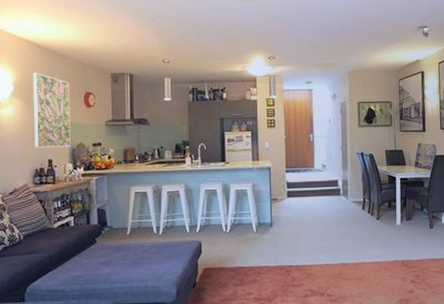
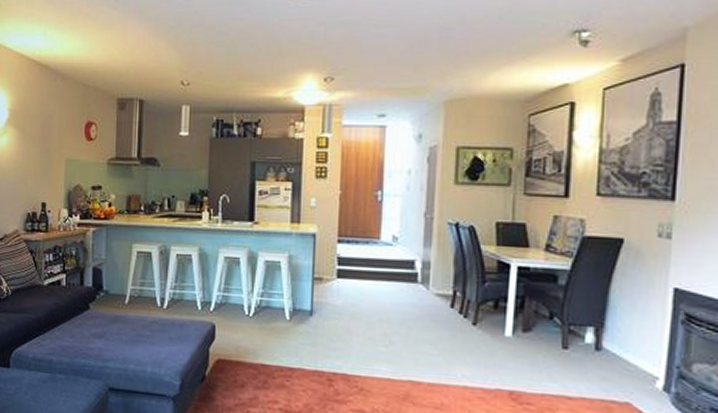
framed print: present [33,72,71,147] -> none [28,96,69,188]

